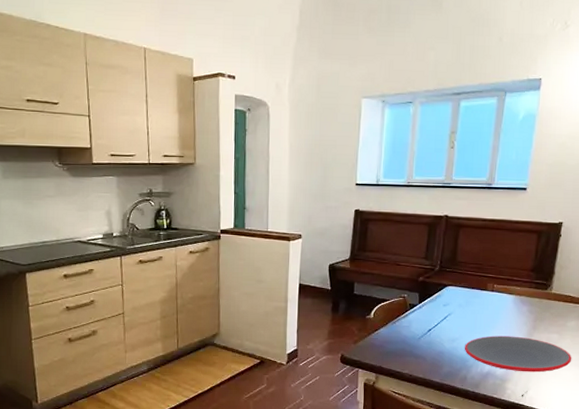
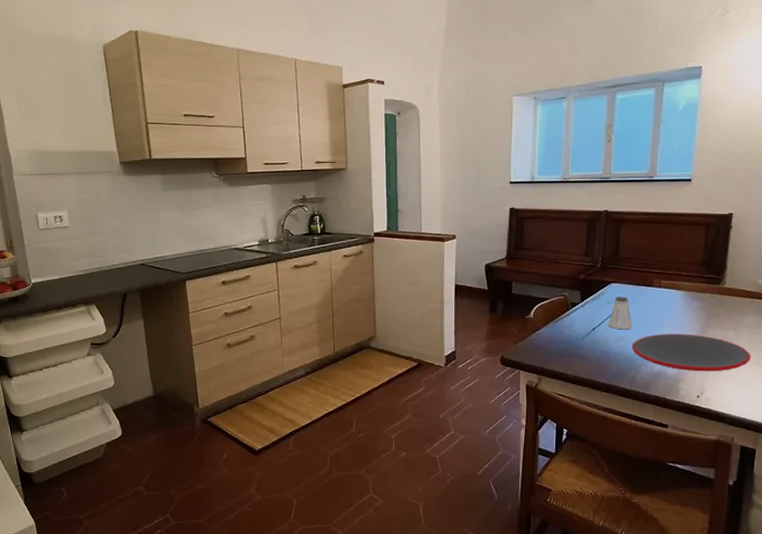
saltshaker: none [443,299,466,331] -> present [608,297,632,330]

